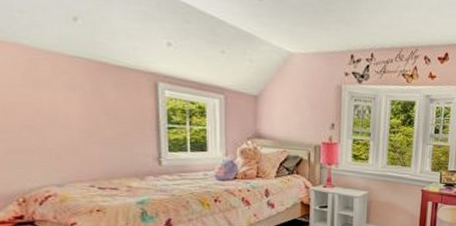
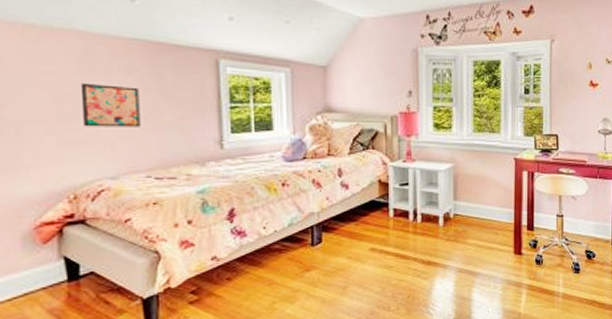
wall art: none [26,95,84,141] -> present [80,82,141,127]

